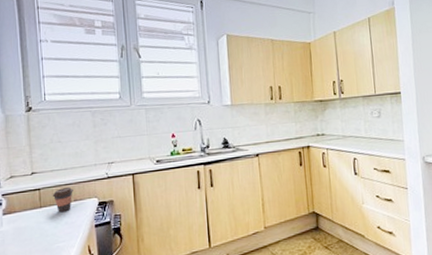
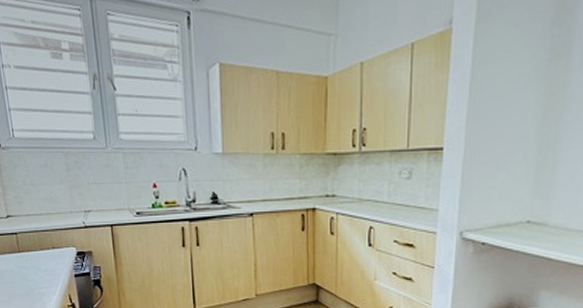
coffee cup: present [52,187,73,213] -> none [29,234,50,259]

